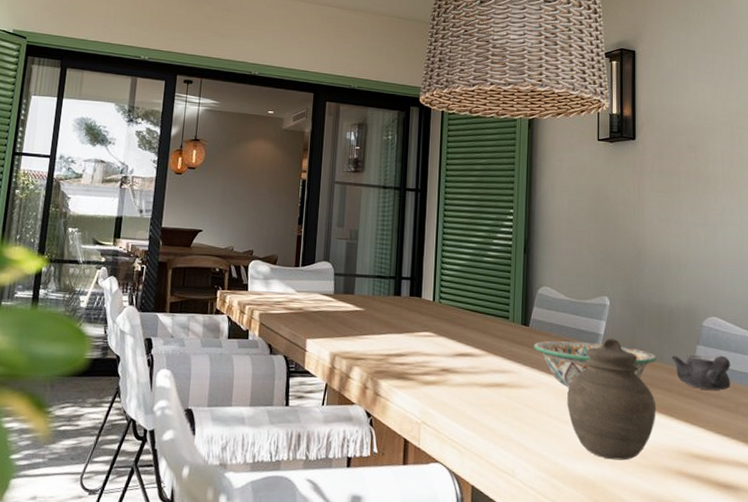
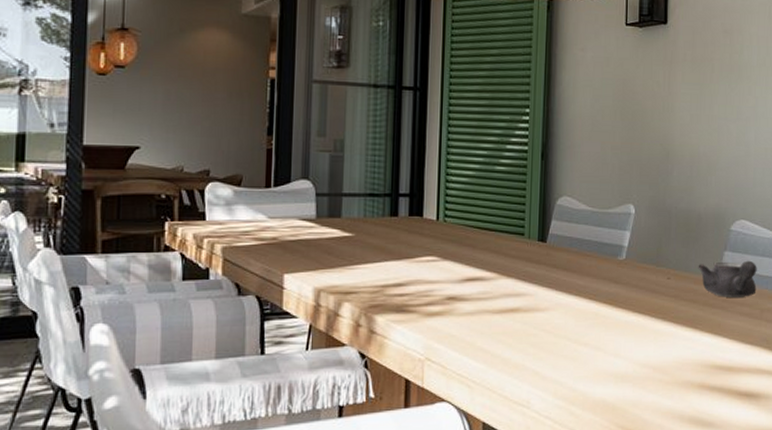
decorative bowl: present [533,340,658,392] -> none [551,255,684,311]
jar: present [567,337,656,461] -> none [587,249,681,380]

